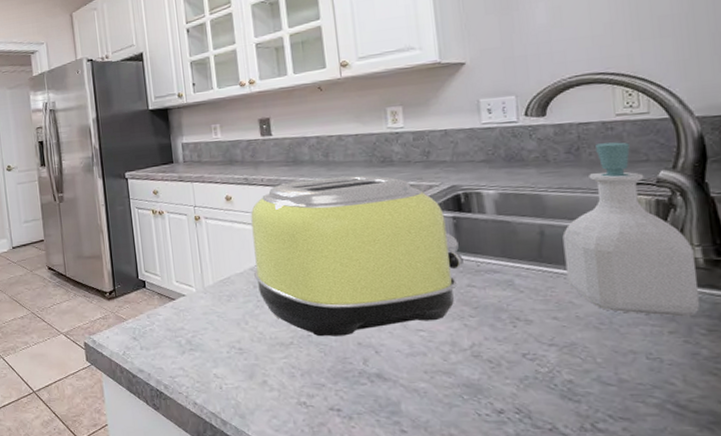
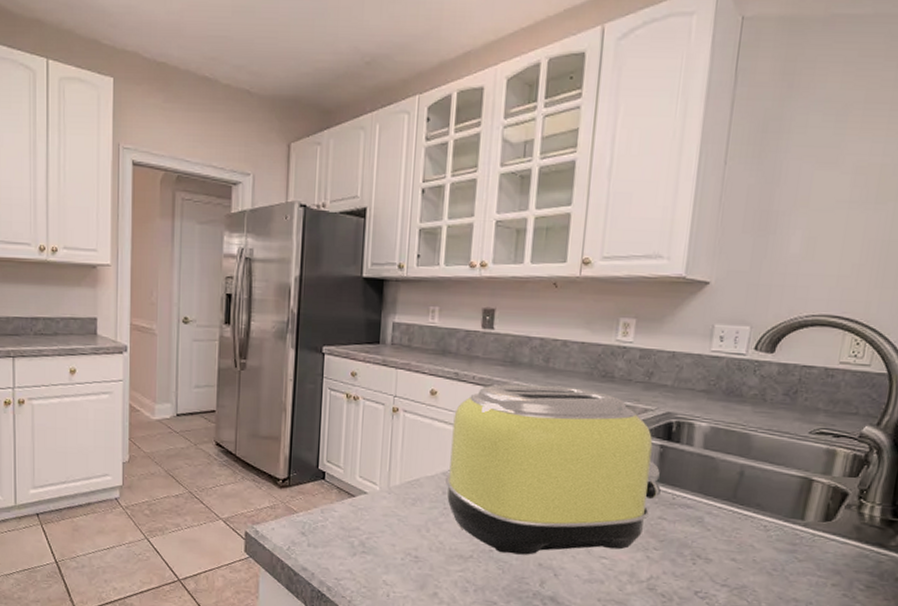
soap bottle: present [562,142,701,317] -> none [753,390,874,572]

